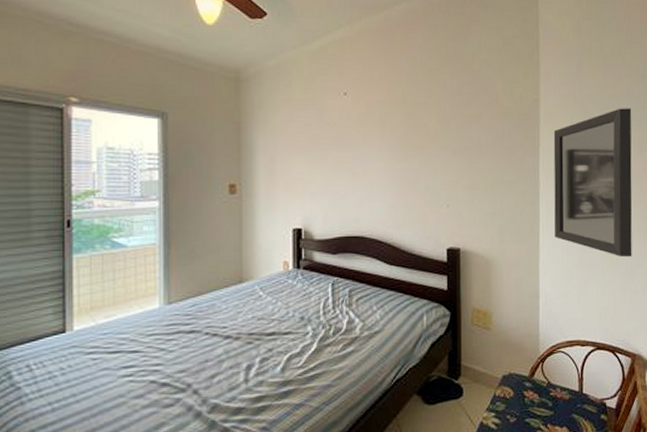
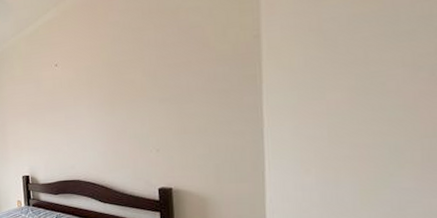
home mirror: present [553,108,632,258] -> none [280,22,402,194]

